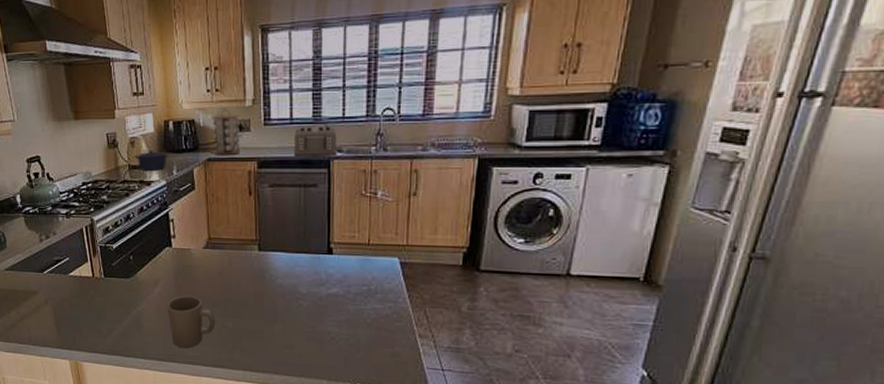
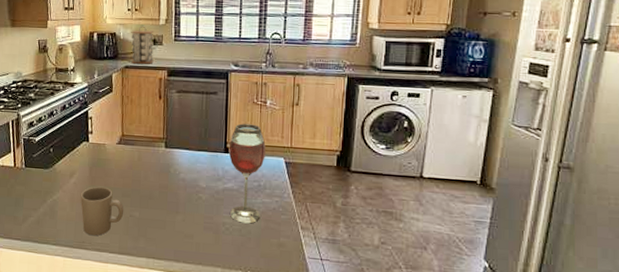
cooking pot: present [134,148,169,172] -> none [61,55,92,75]
toaster: present [294,127,337,157] -> none [199,44,234,69]
wineglass: none [332,220,377,332] -> present [228,123,266,224]

